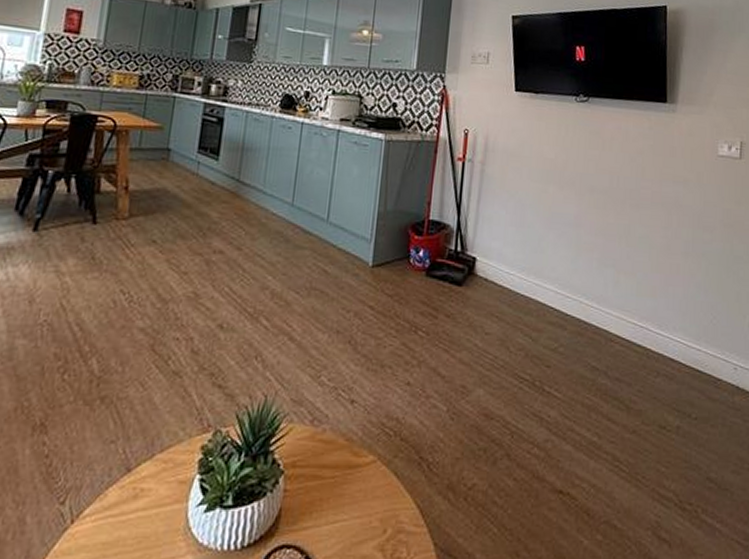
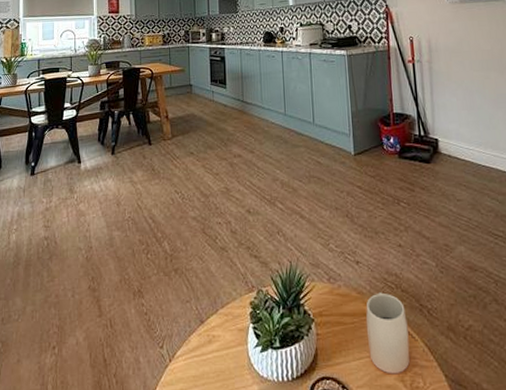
mug: none [347,440,402,542] -> present [365,292,411,374]

